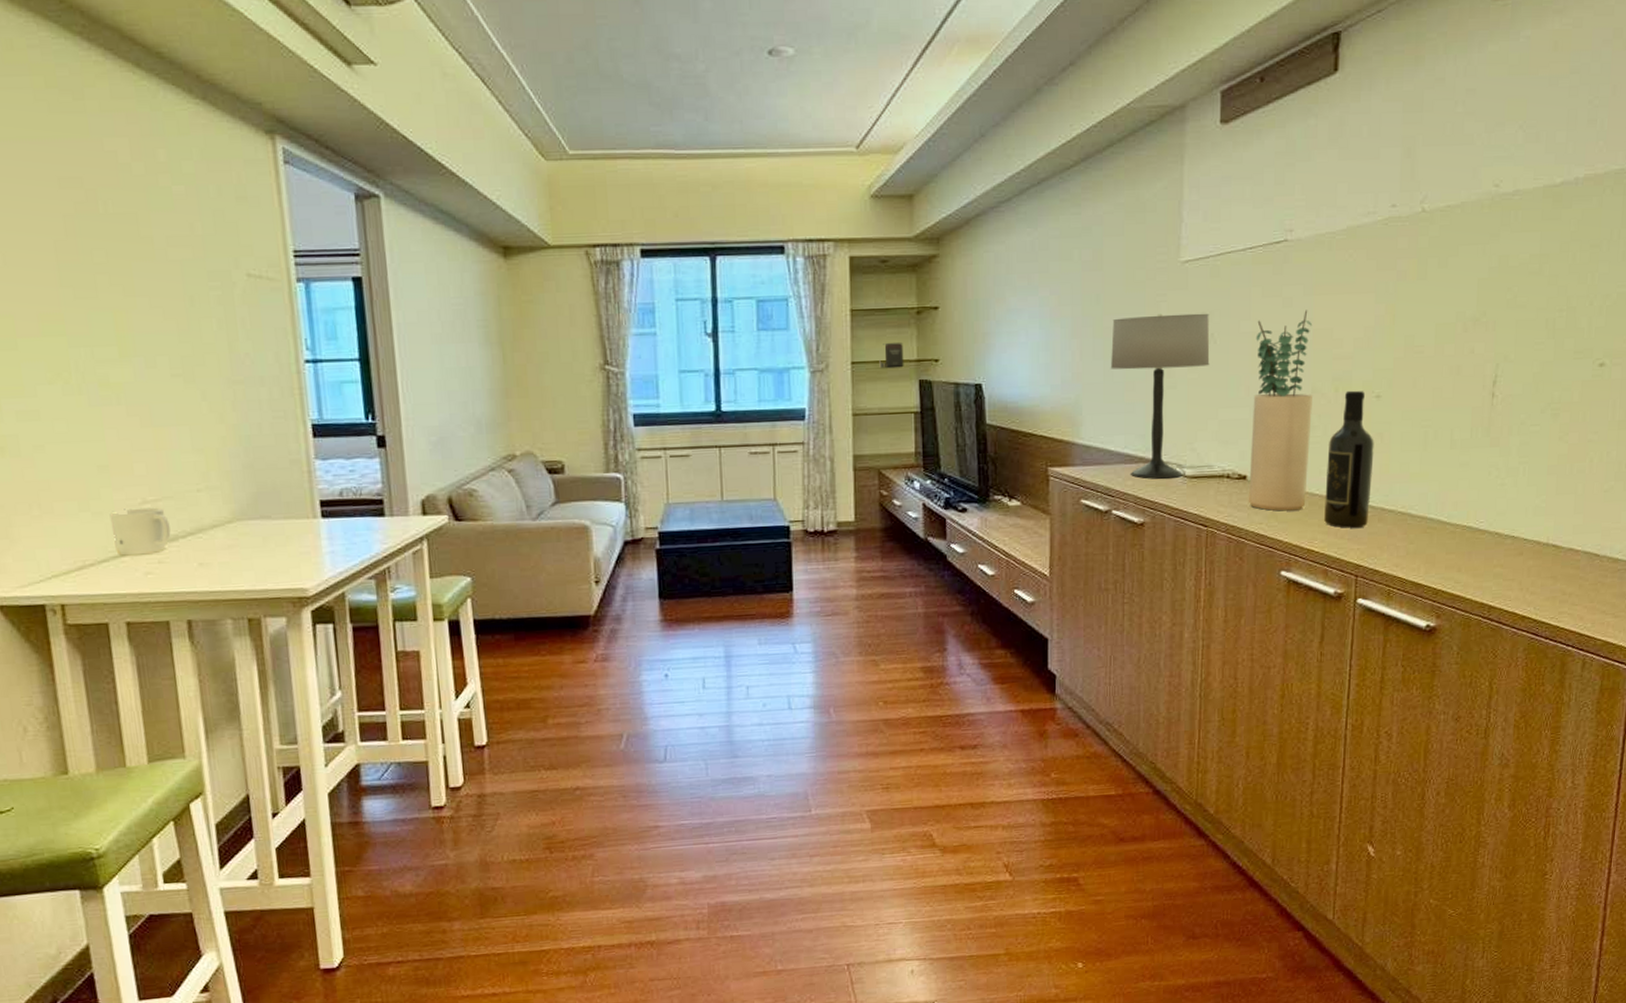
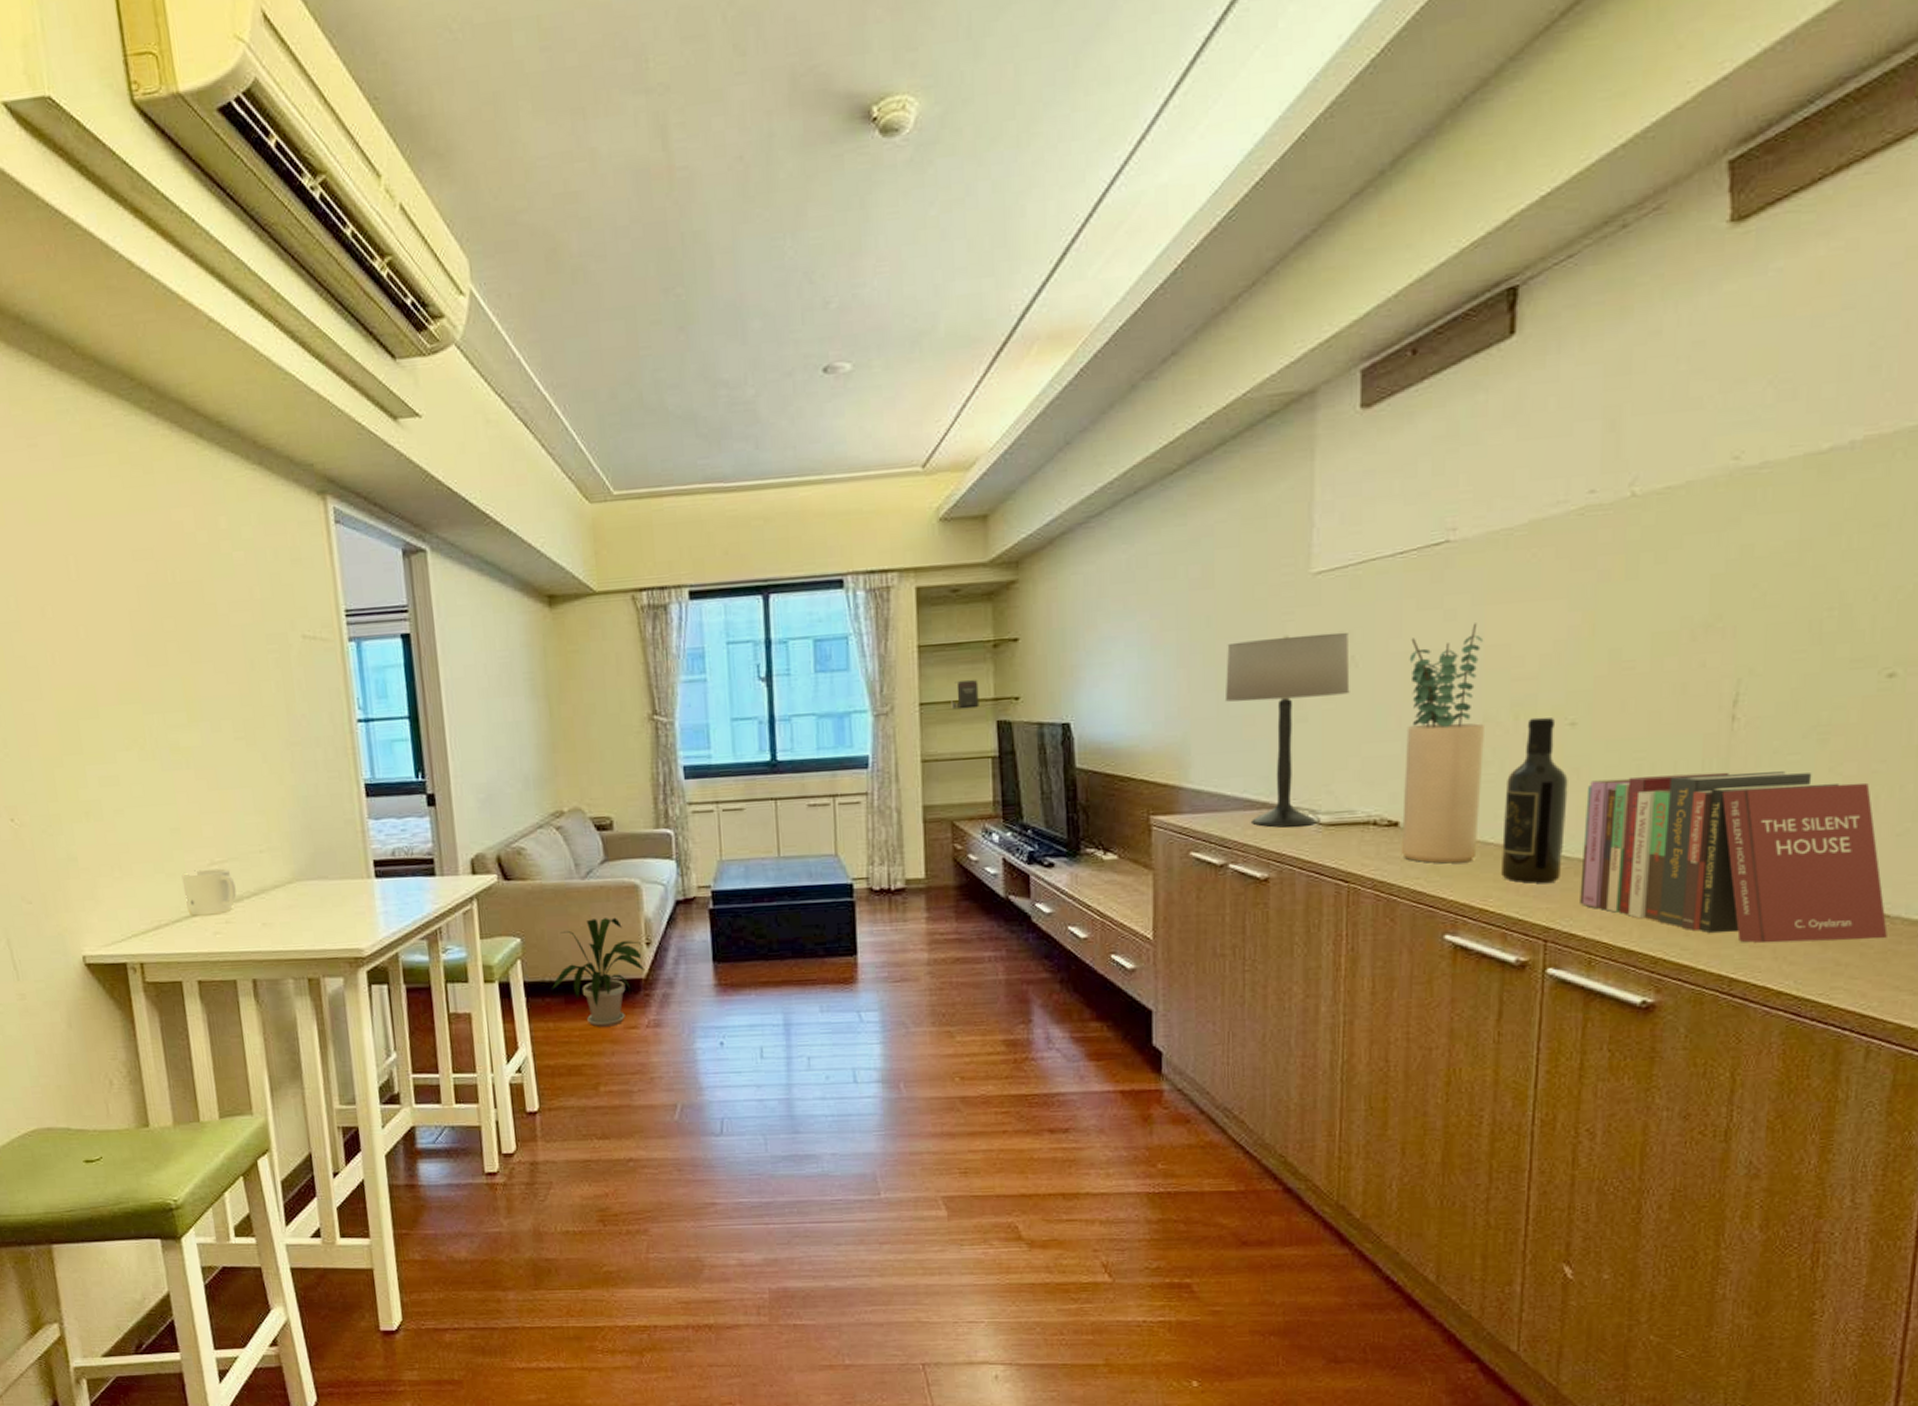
house plant: none [500,557,593,662] -> present [551,917,644,1027]
books: none [1382,439,1598,577] -> present [1580,771,1888,944]

